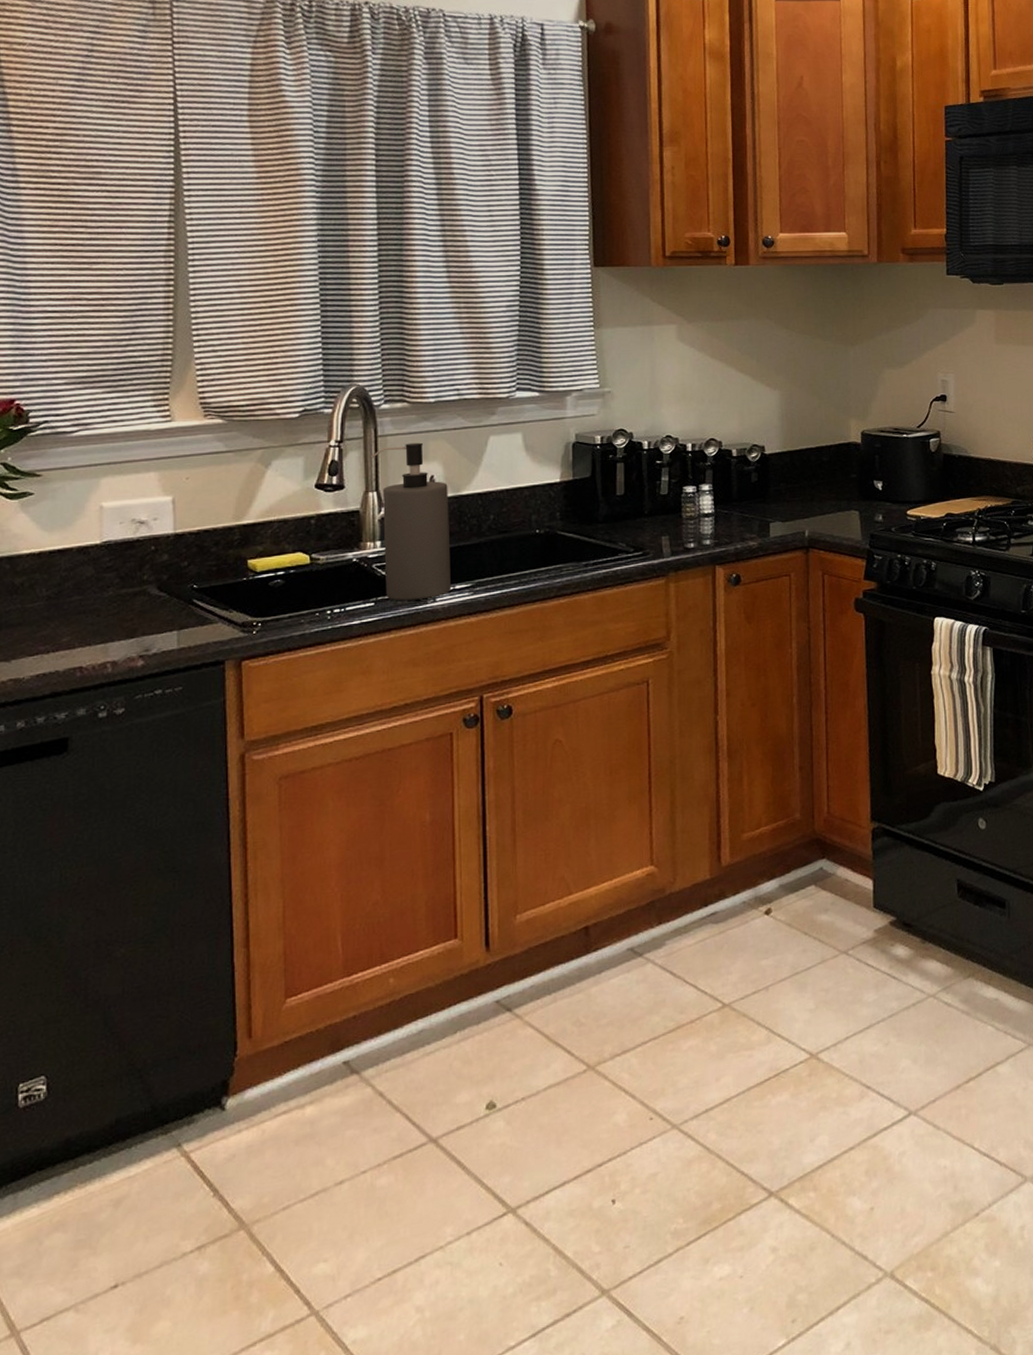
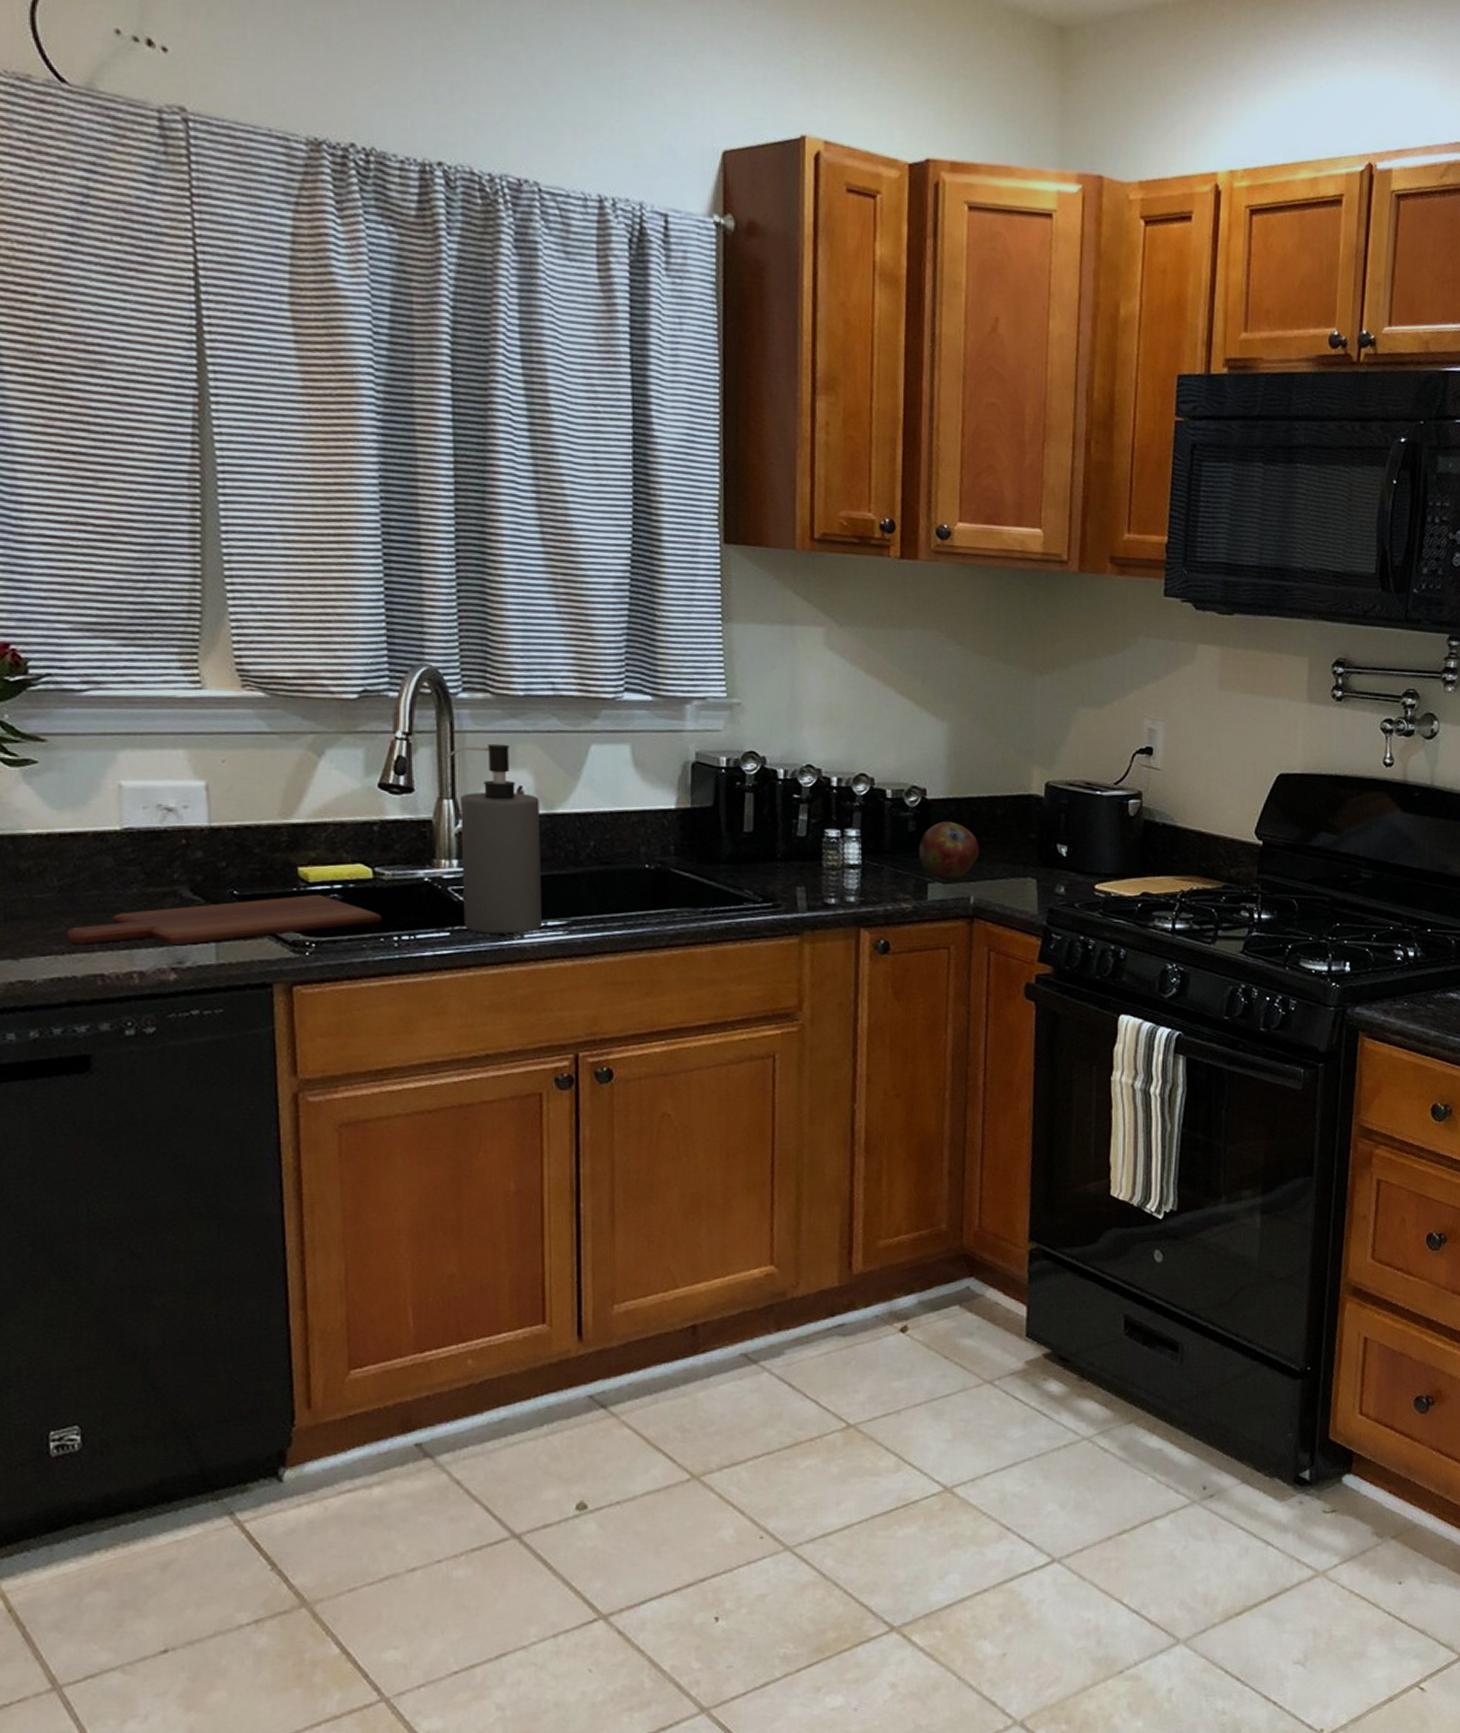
cutting board: none [52,581,318,644] -> present [66,894,382,946]
fruit: none [760,471,811,519] -> present [918,822,980,881]

